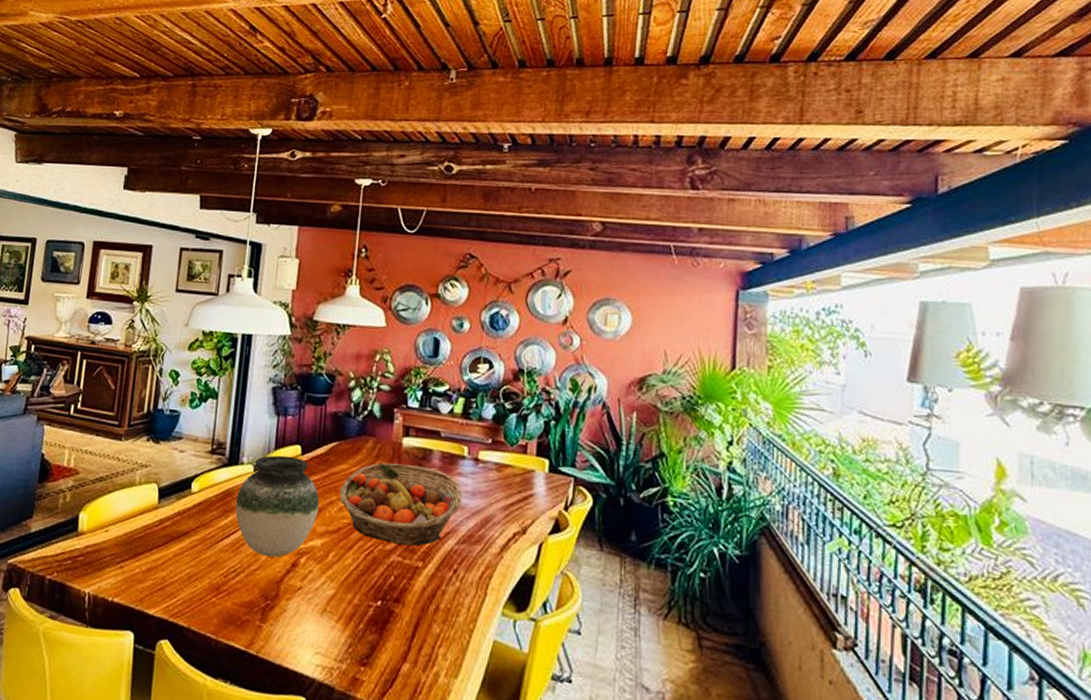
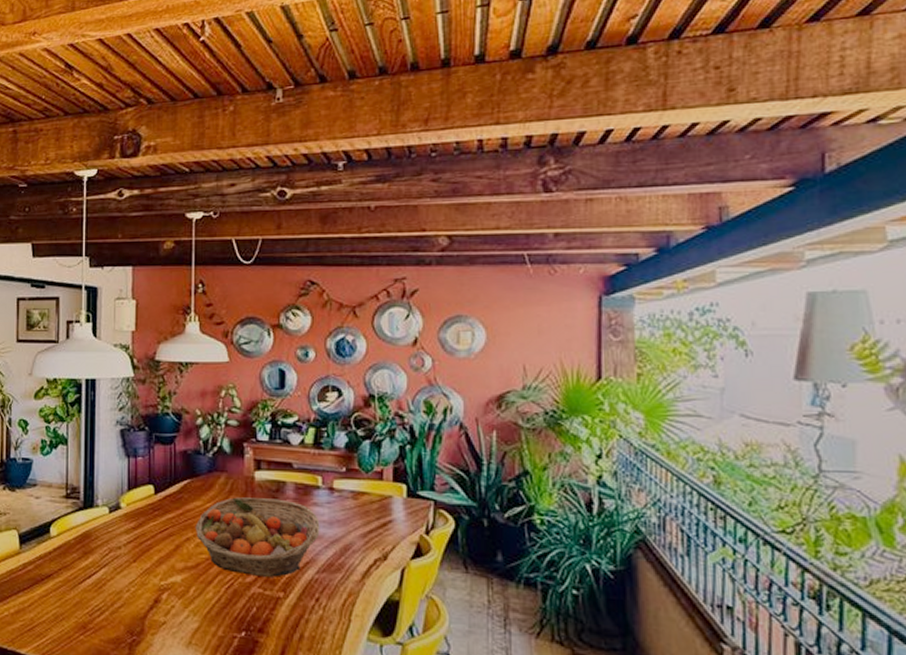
vase: present [235,455,320,558] -> none [94,496,176,595]

